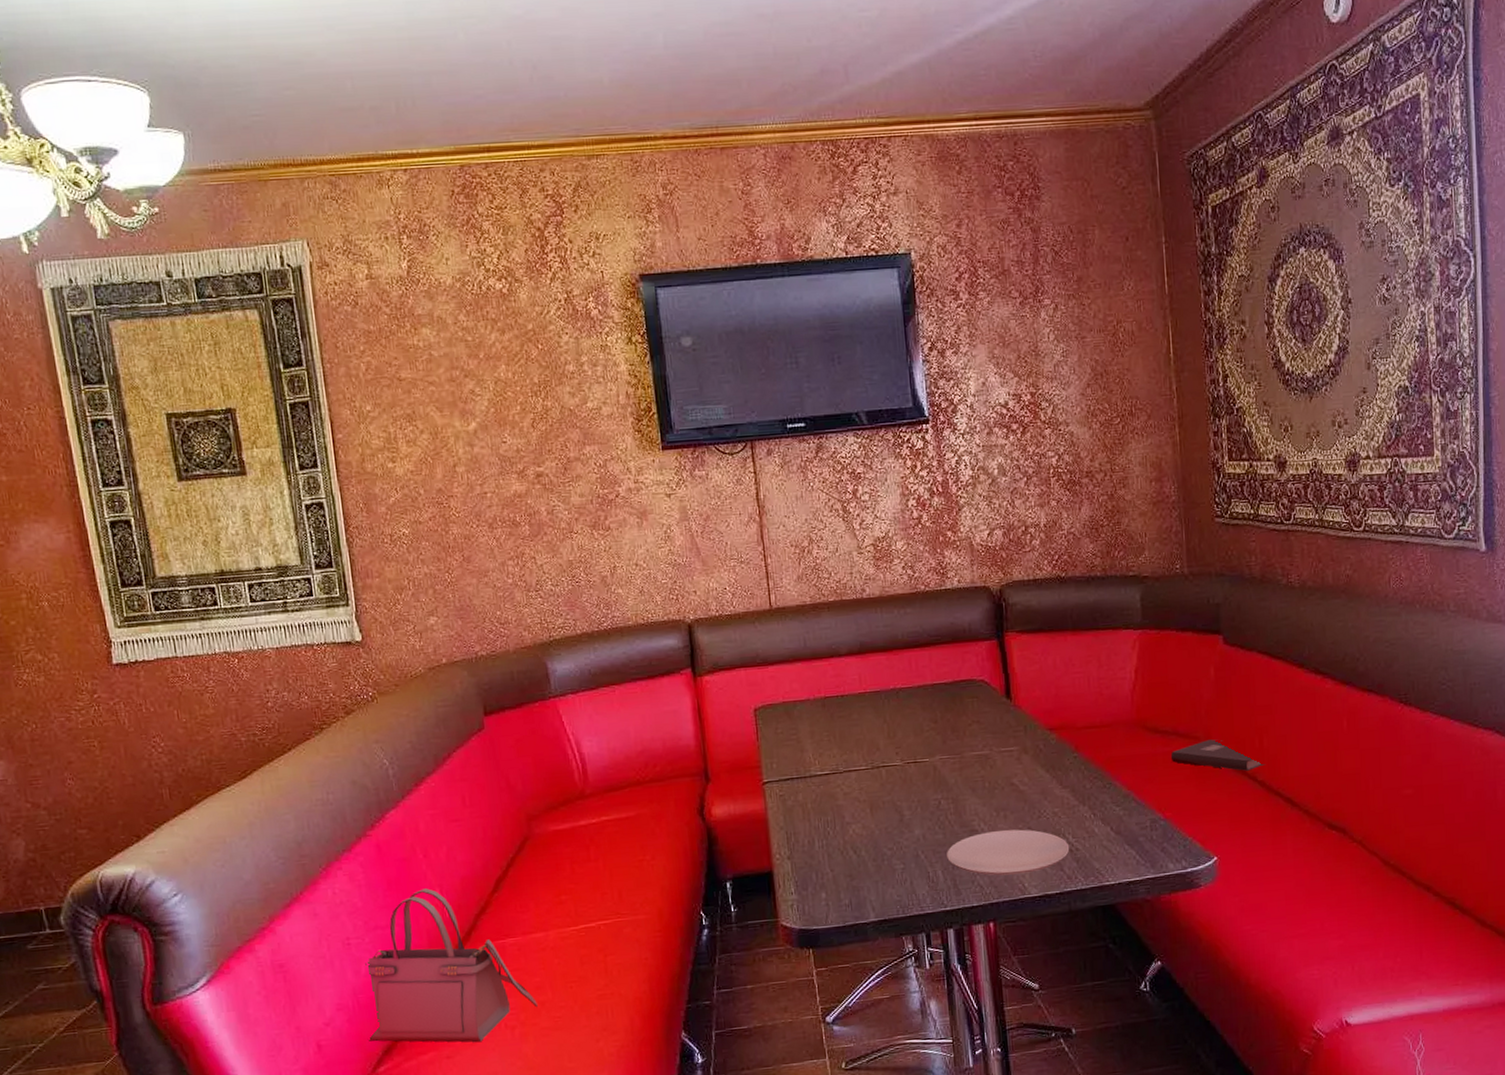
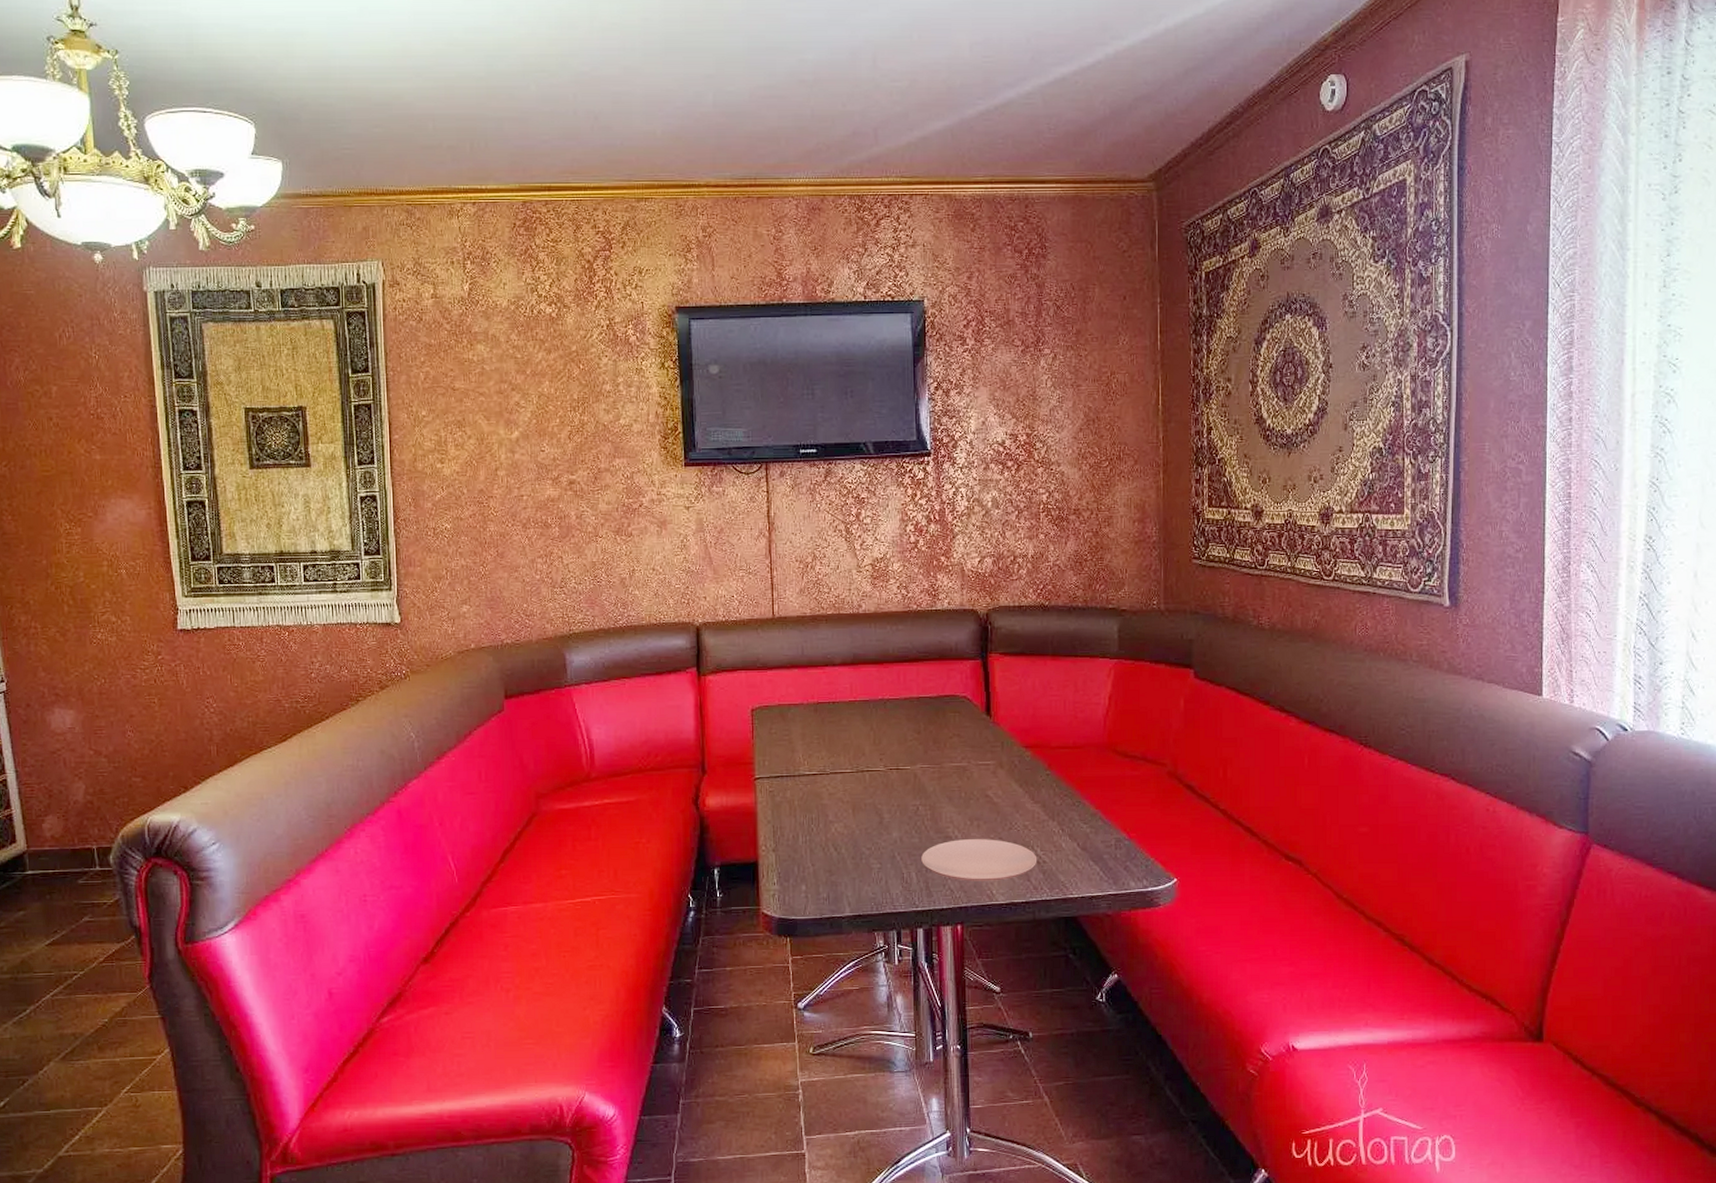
handbag: present [365,888,538,1043] -> none [374,854,532,1002]
book: present [1170,739,1266,771] -> none [1138,767,1229,799]

